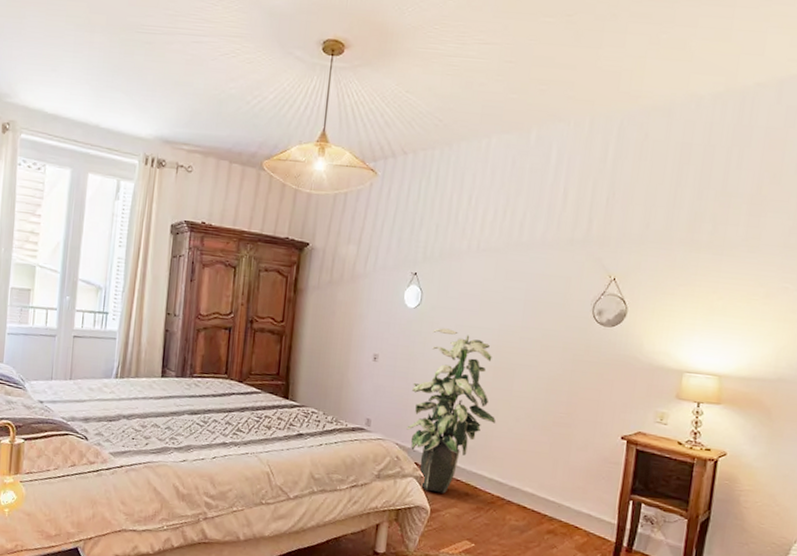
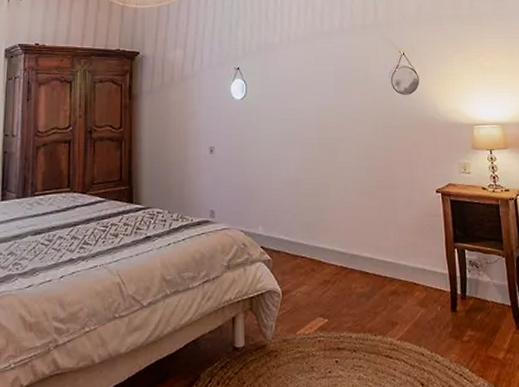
indoor plant: present [406,328,495,494] -> none [249,114,327,273]

